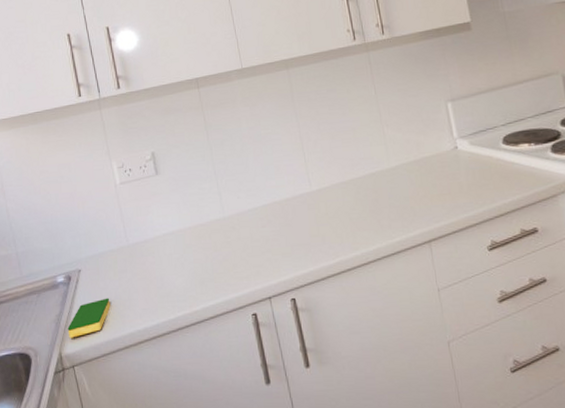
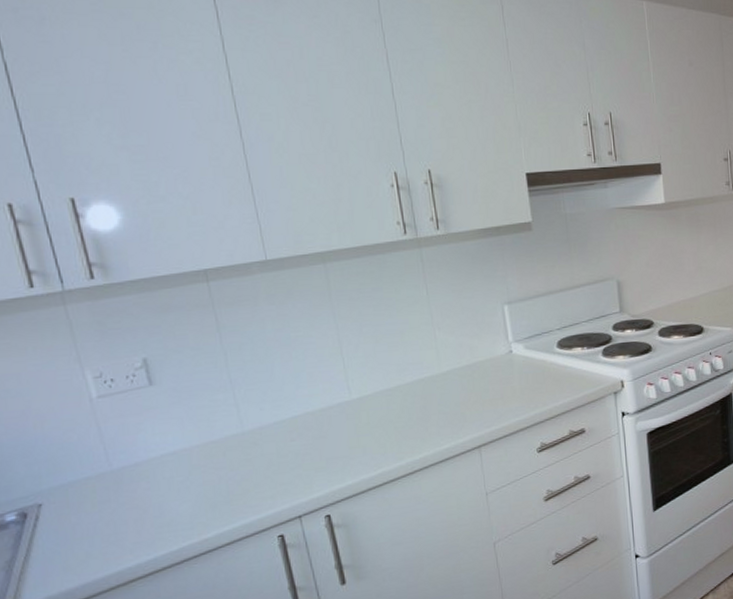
dish sponge: present [67,298,111,338] -> none [24,534,88,587]

